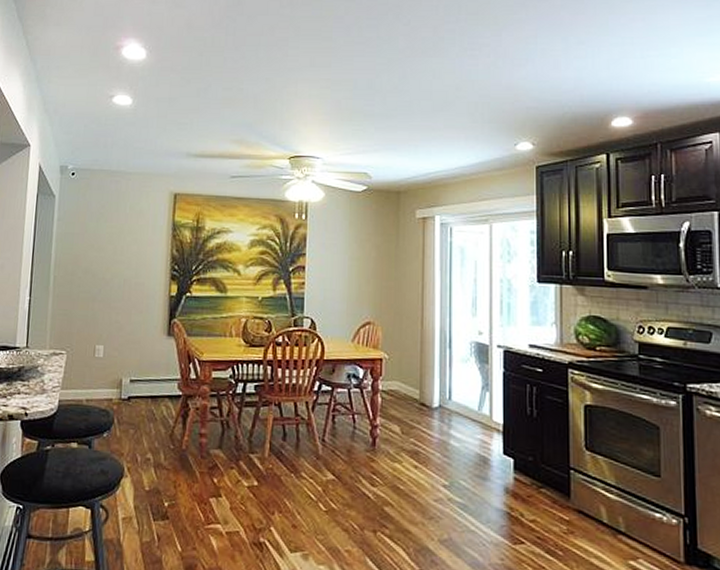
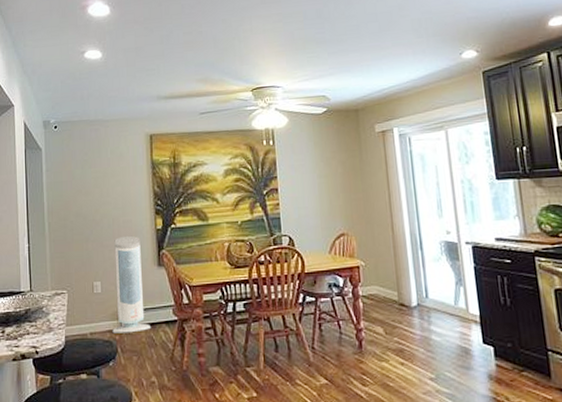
air purifier: none [110,299,153,404] -> present [112,235,152,334]

